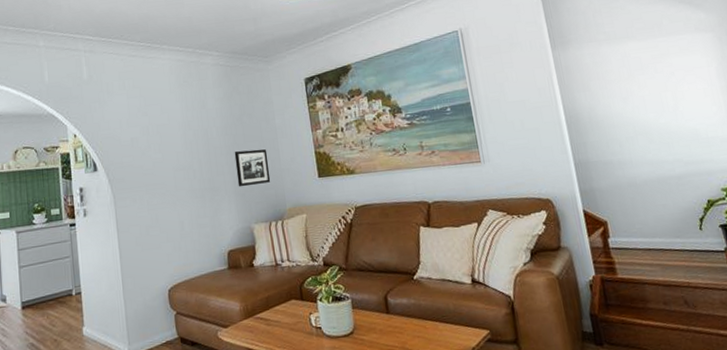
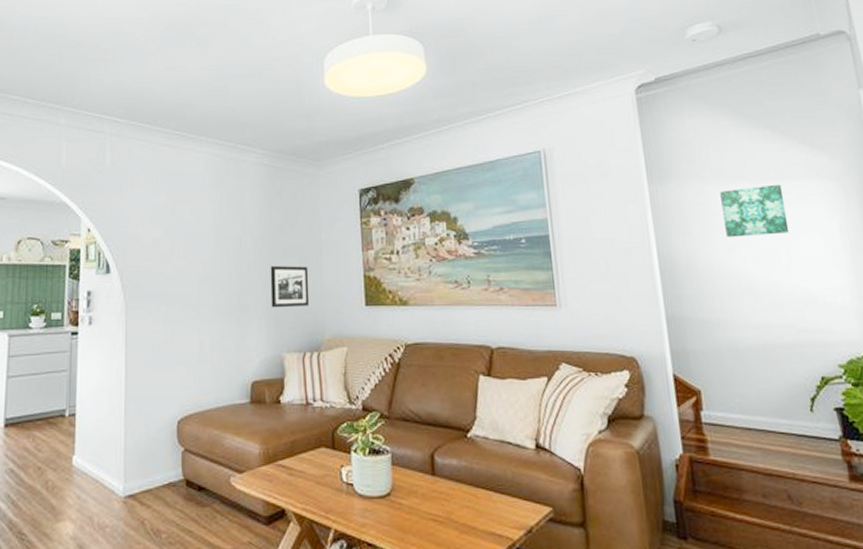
wall art: none [613,40,675,90] -> present [720,184,790,238]

